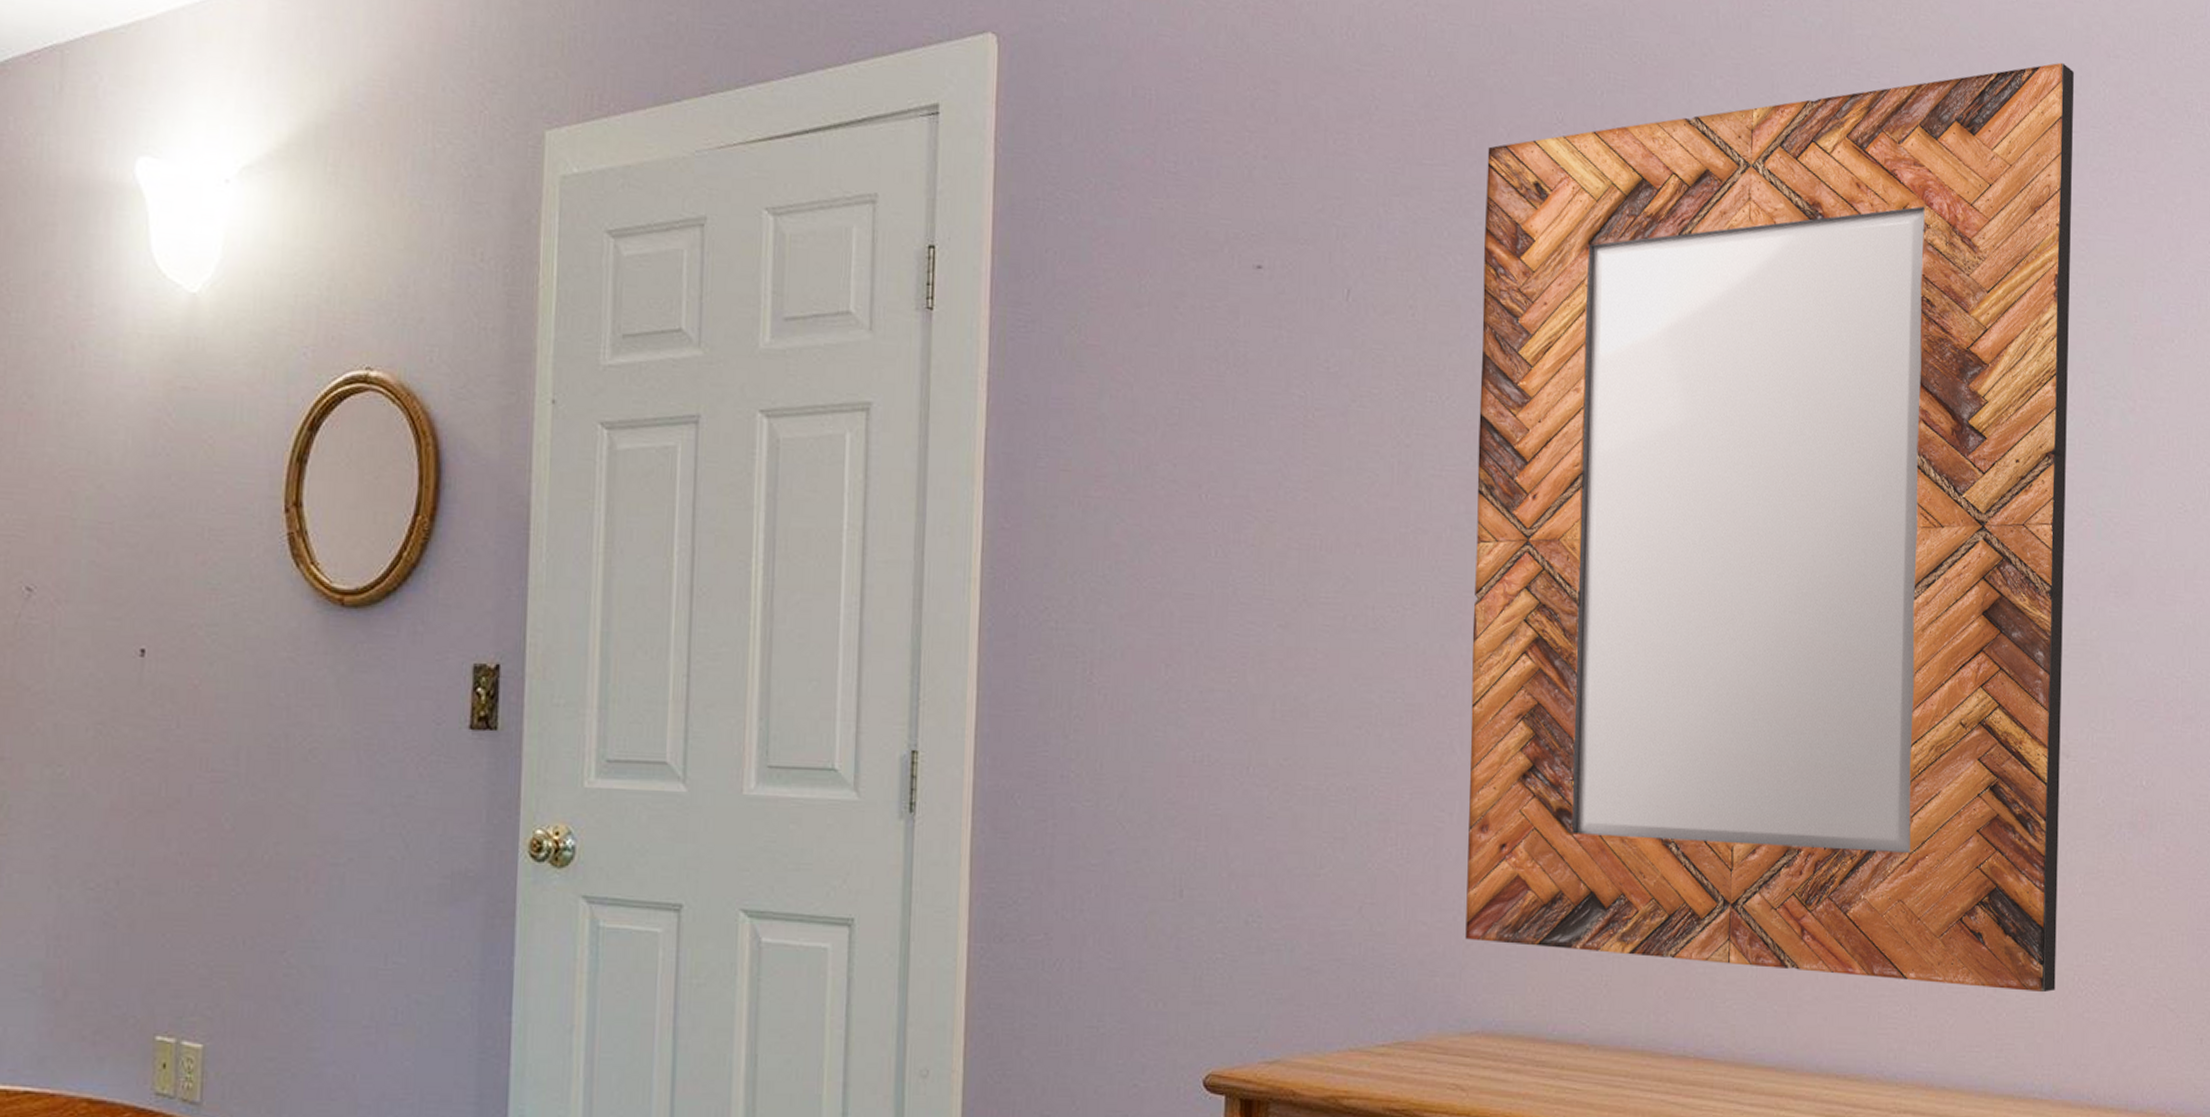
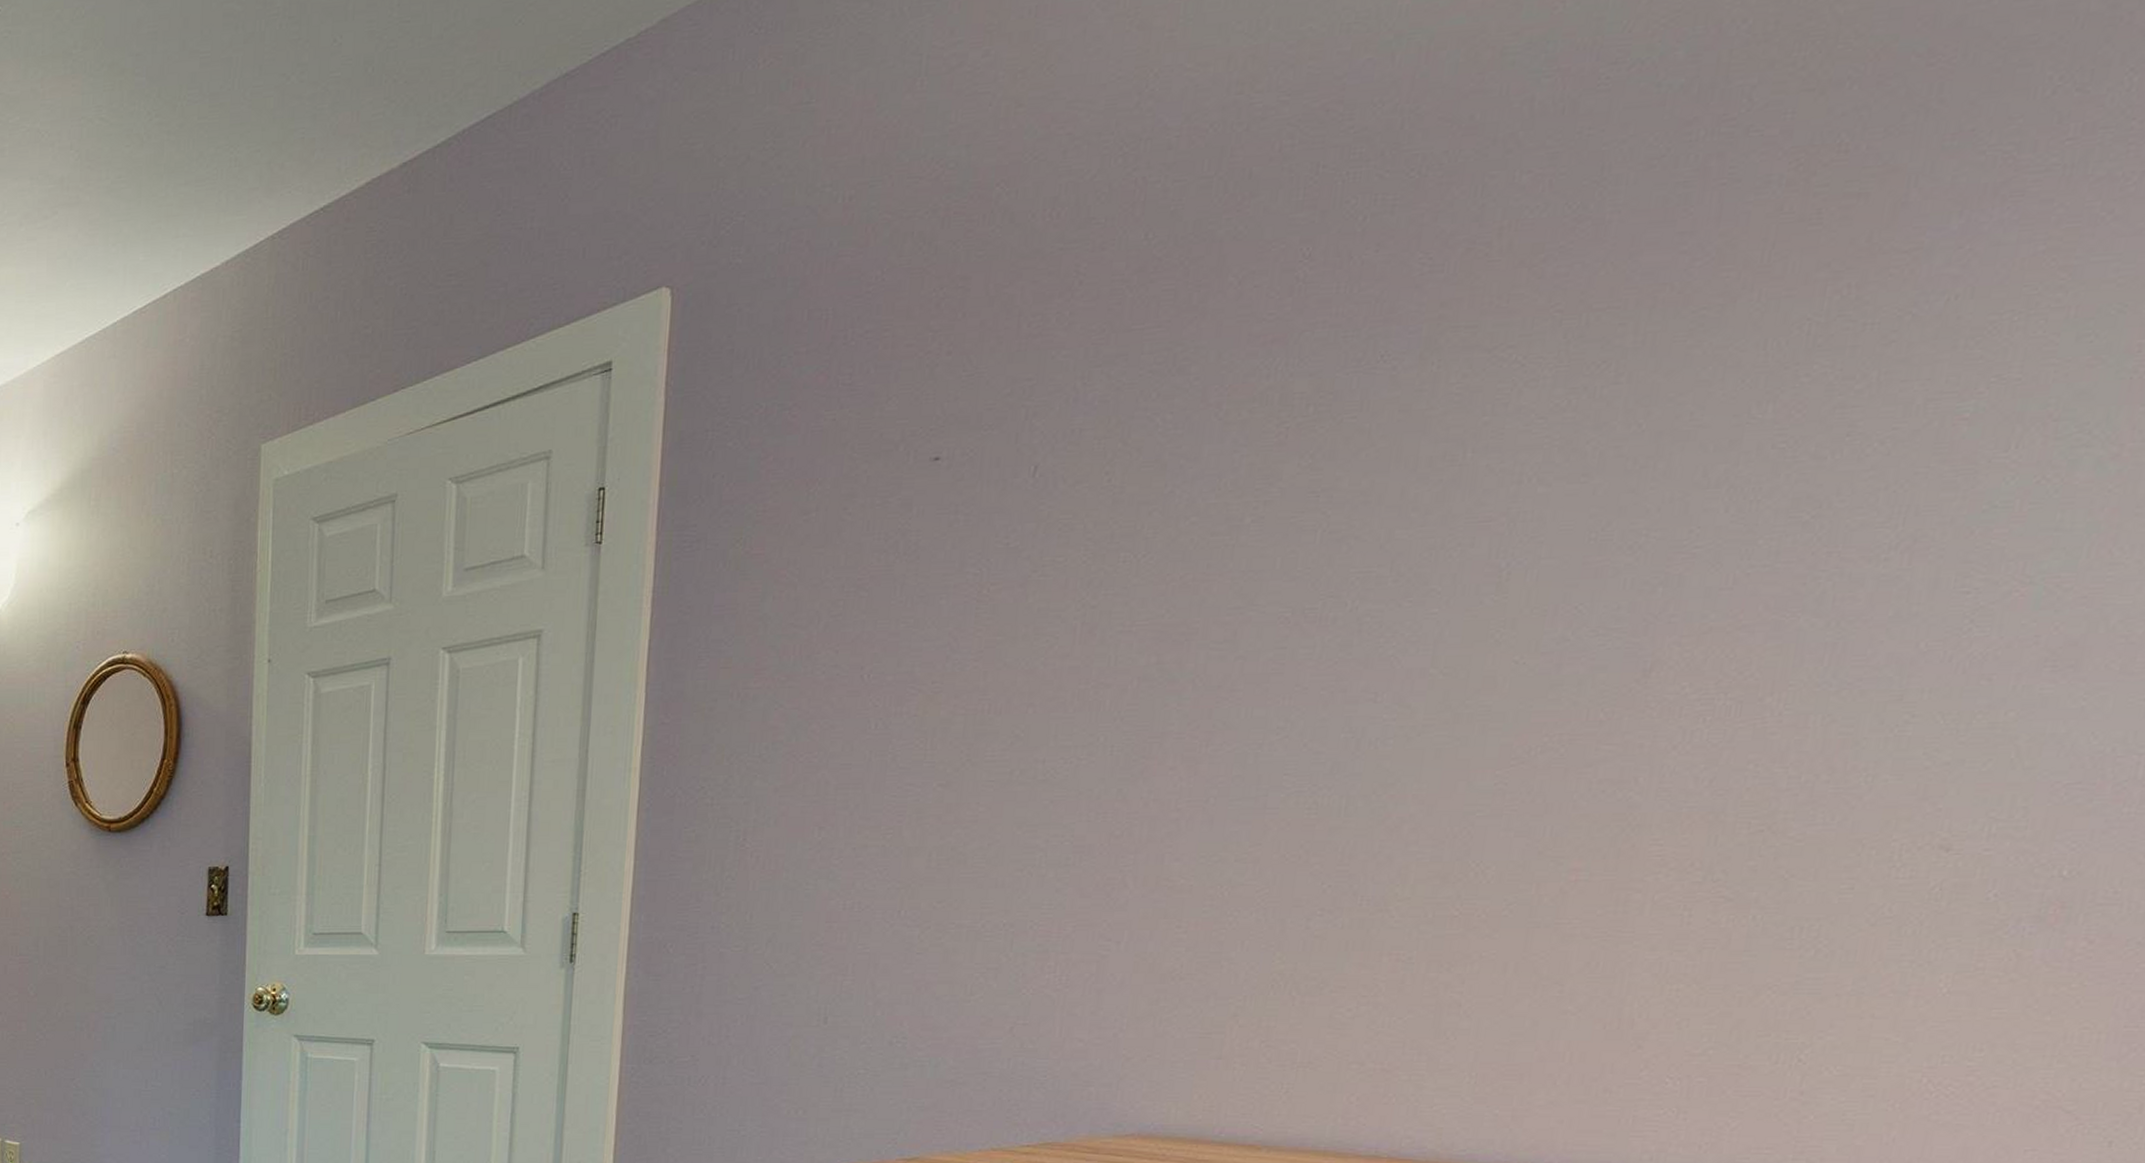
home mirror: present [1465,62,2074,993] -> none [1126,57,2082,1095]

